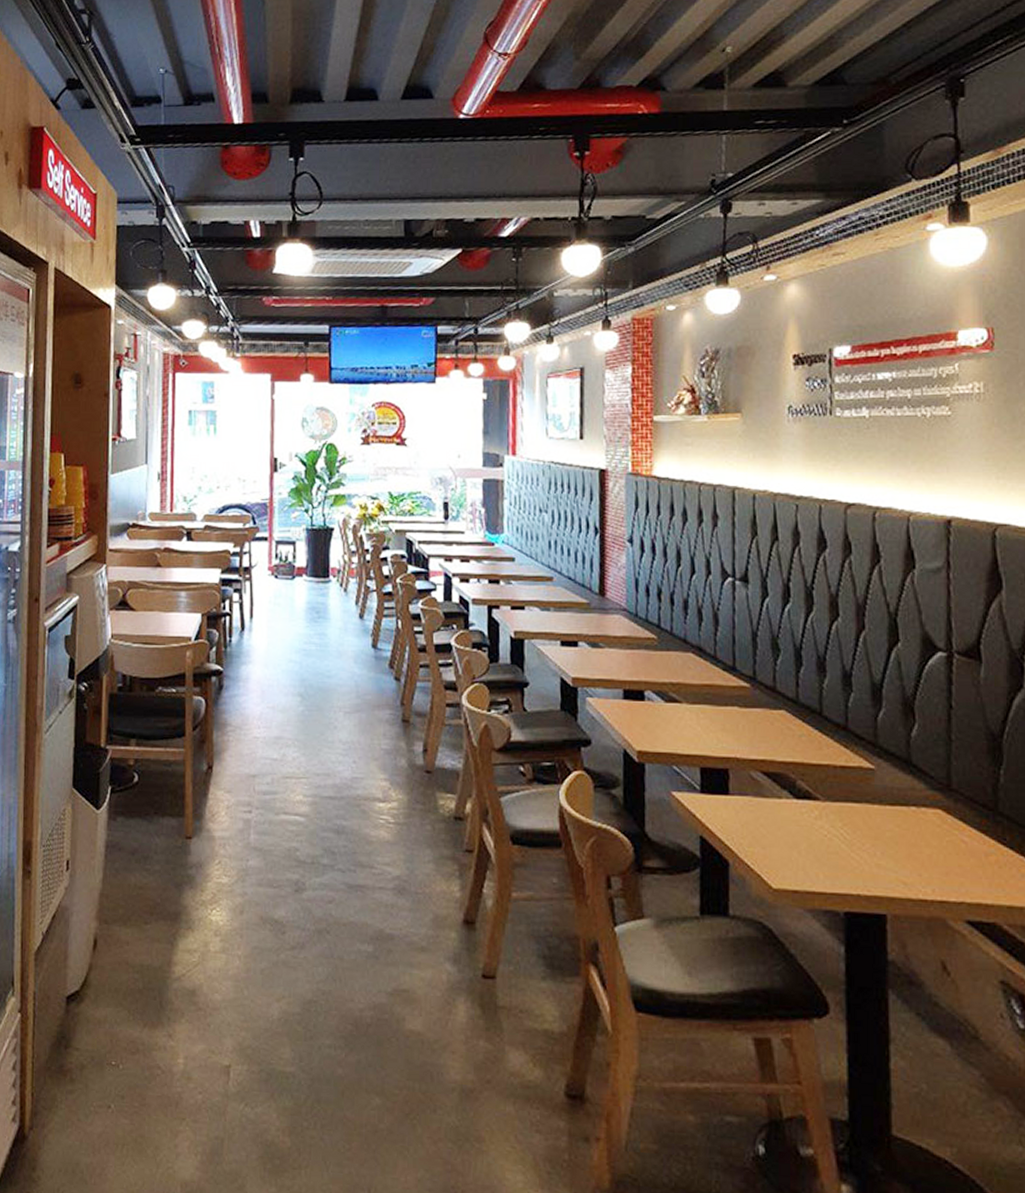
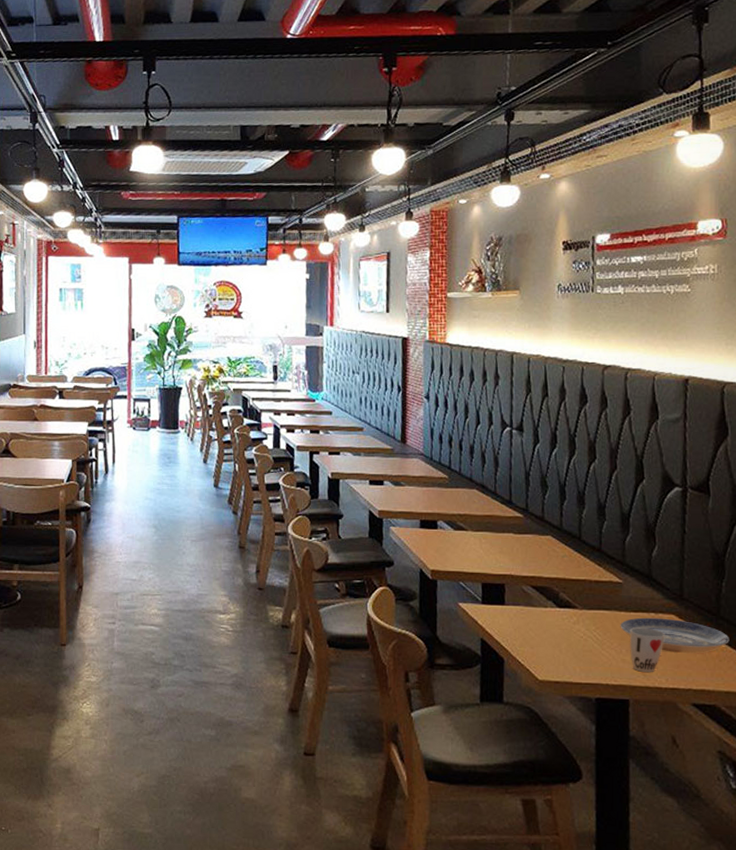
plate: none [873,812,1011,859] -> present [620,617,730,654]
cup: none [886,824,929,881] -> present [630,627,665,672]

